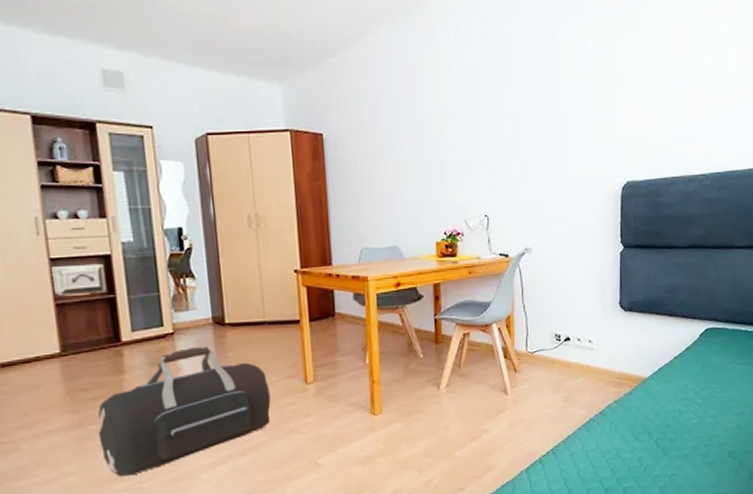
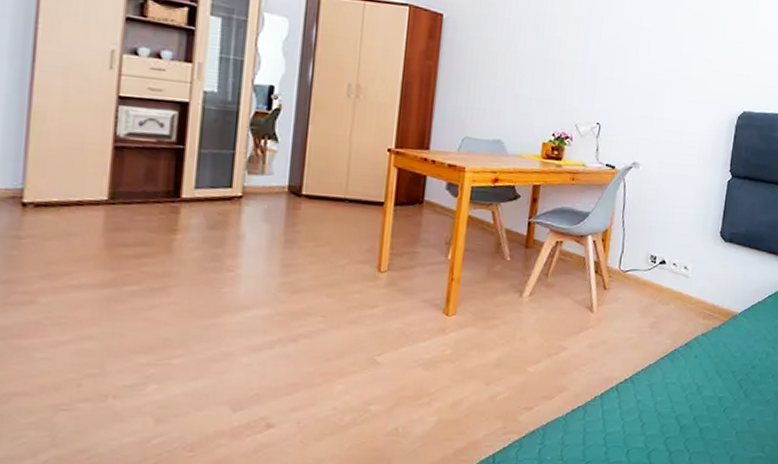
duffel bag: present [97,346,271,476] -> none [131,215,338,348]

